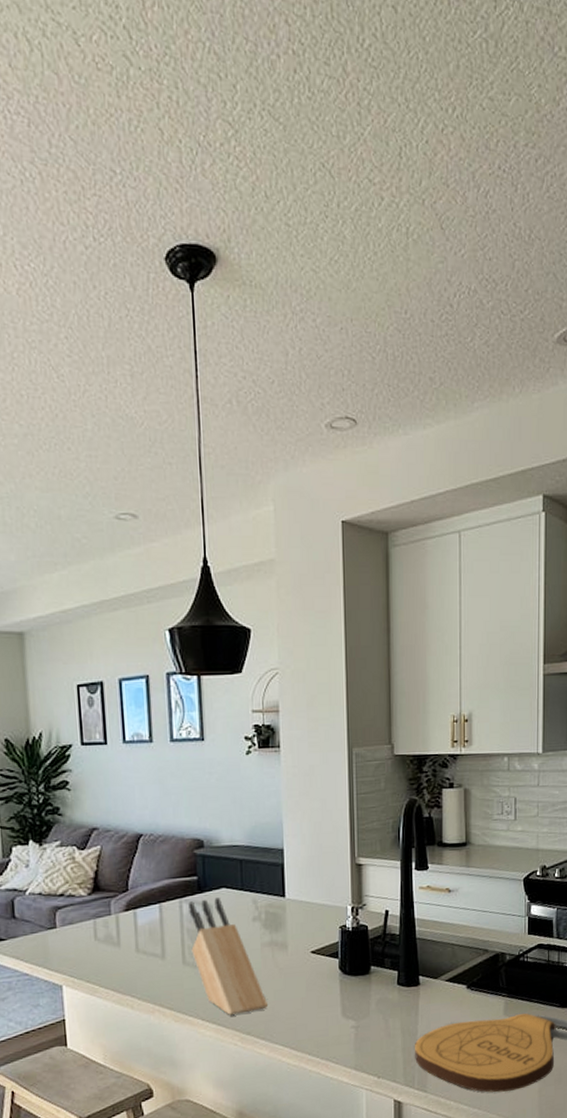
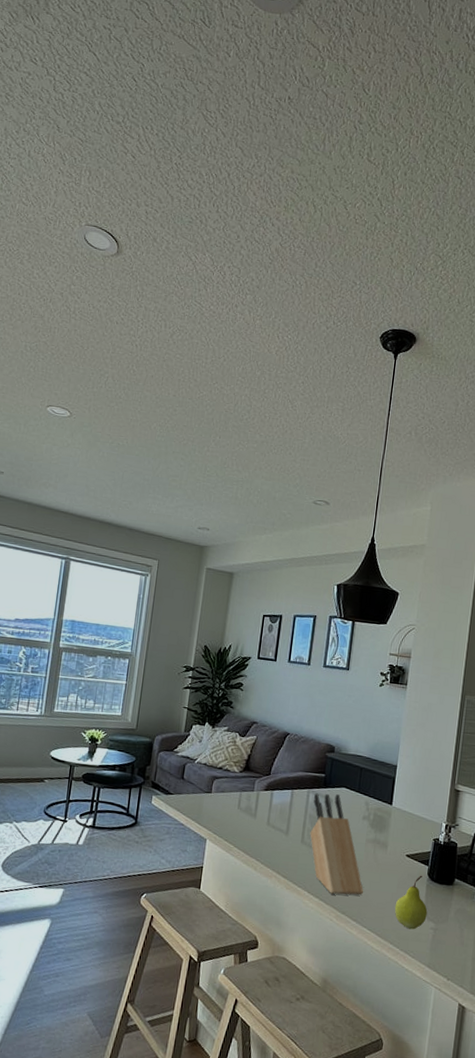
fruit: none [307,970,345,1034] -> present [394,875,428,930]

